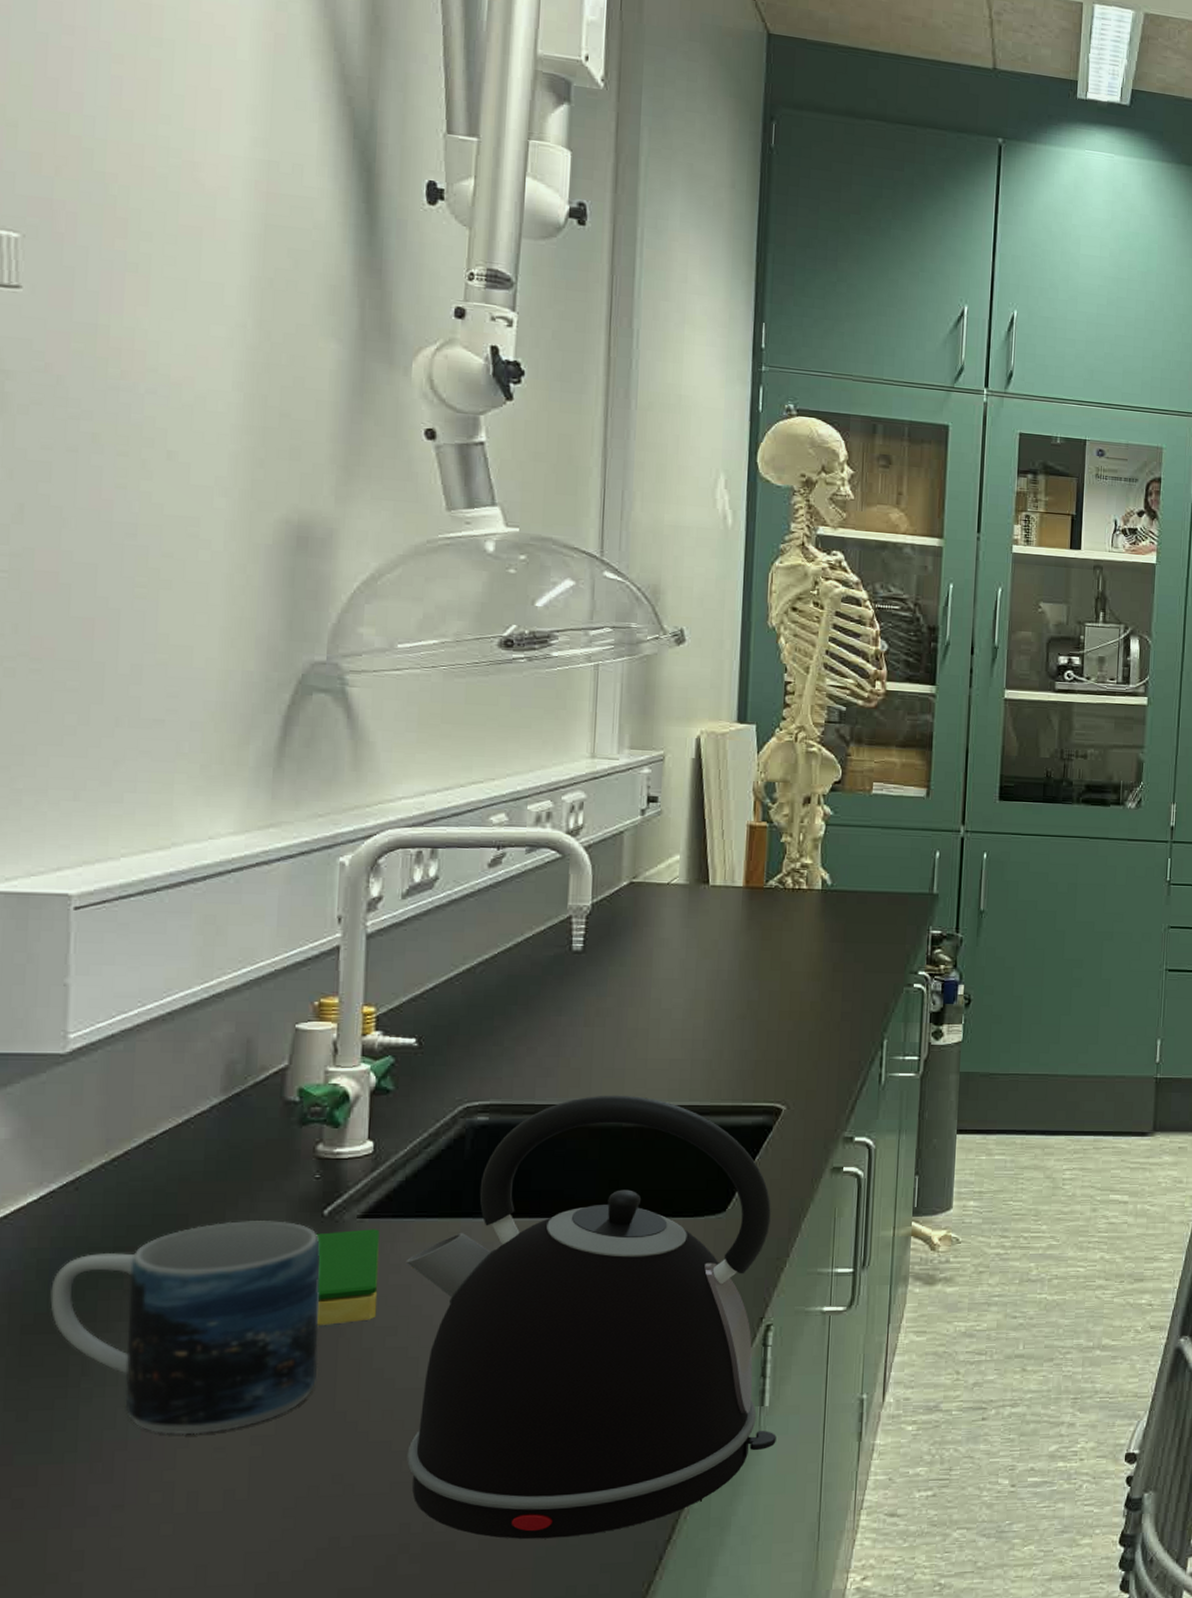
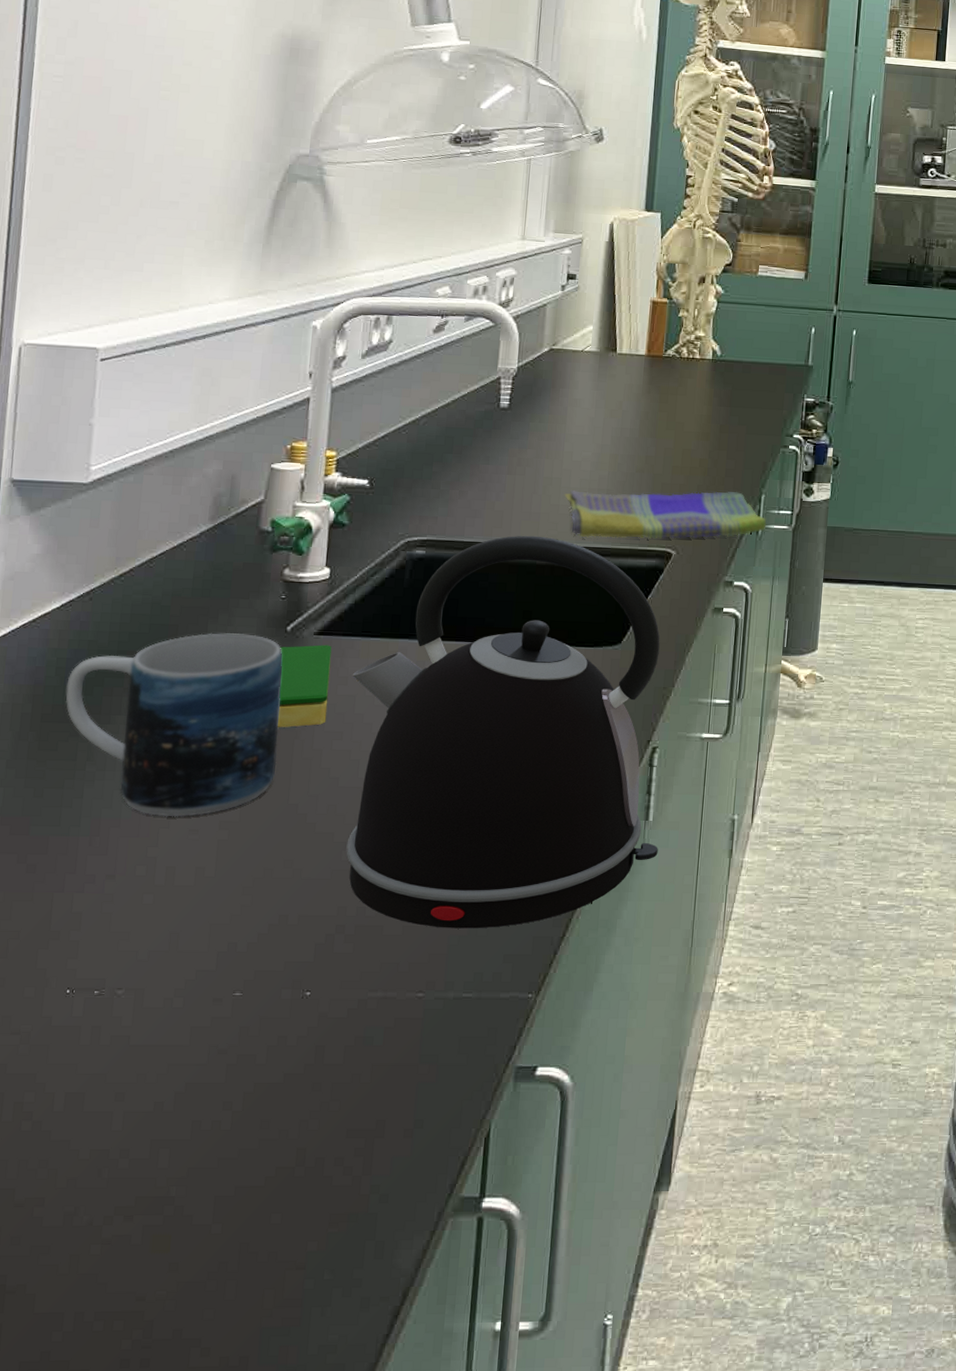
dish towel: none [652,1037,891,1094] -> present [564,490,767,539]

